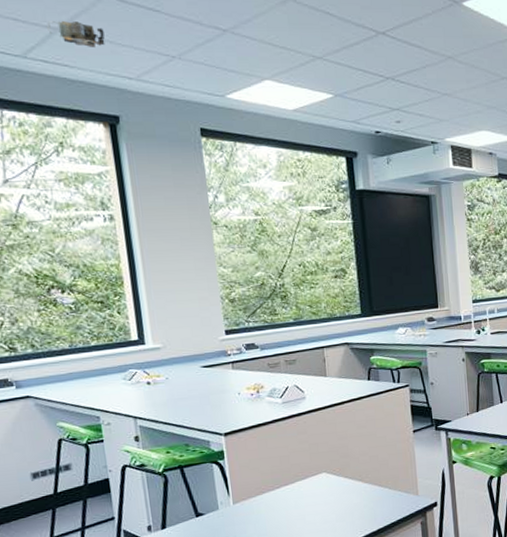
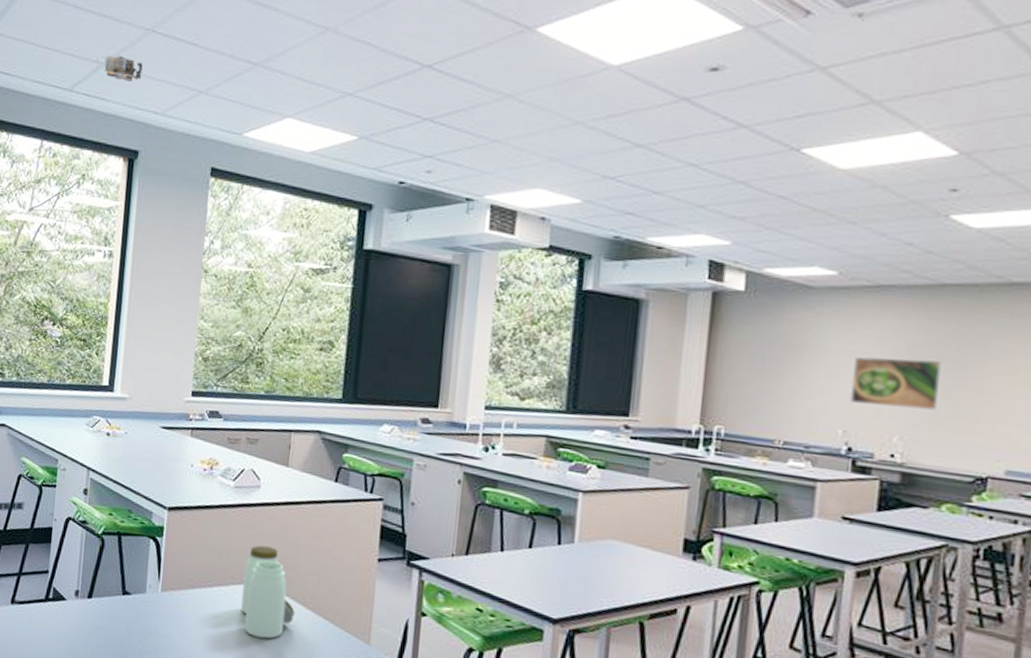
jar: none [305,443,355,517] -> present [241,545,295,639]

